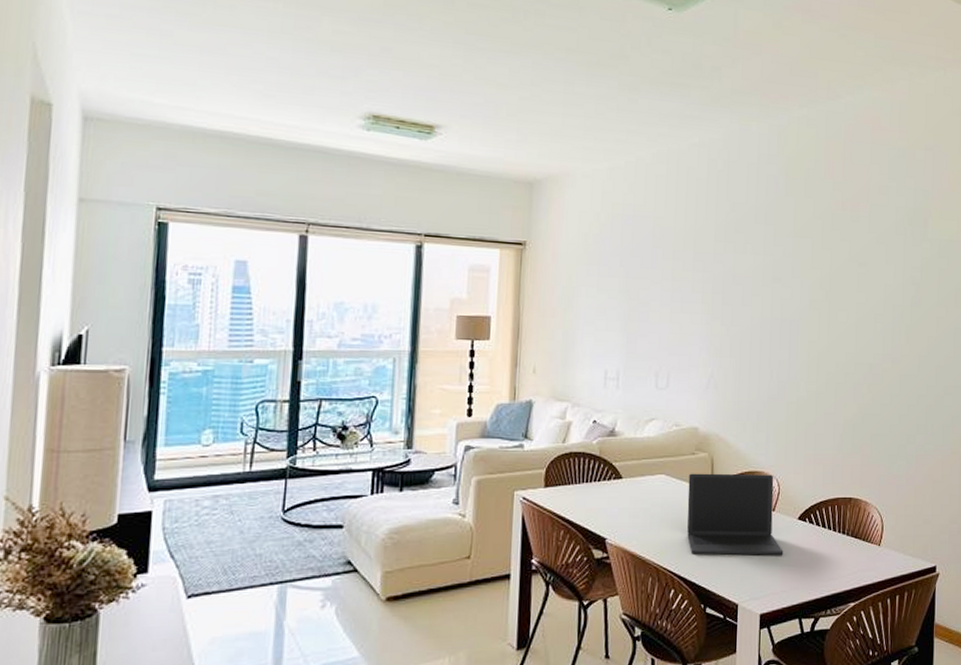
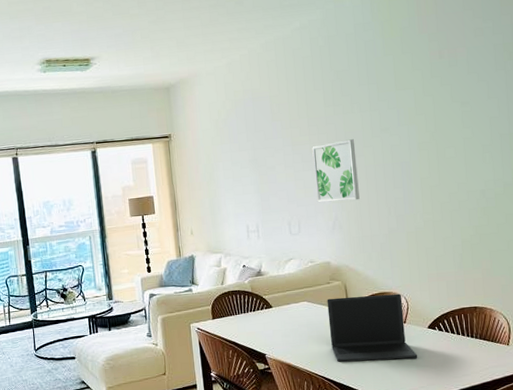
wall art: none [692,283,743,357] -> present [312,139,360,203]

